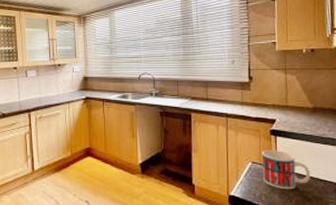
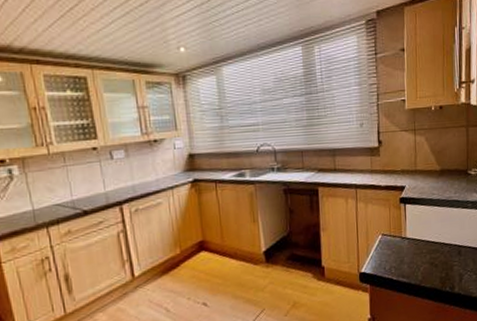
mug: present [261,149,311,190] -> none [391,218,438,259]

